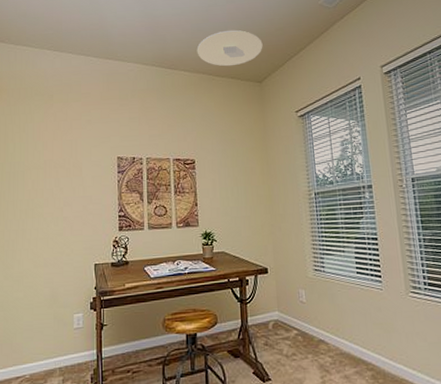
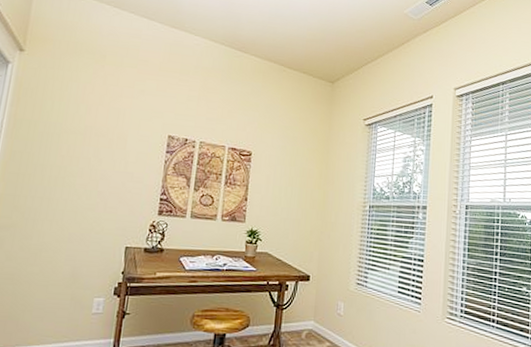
ceiling light: present [196,30,263,67] -> none [271,21,341,61]

